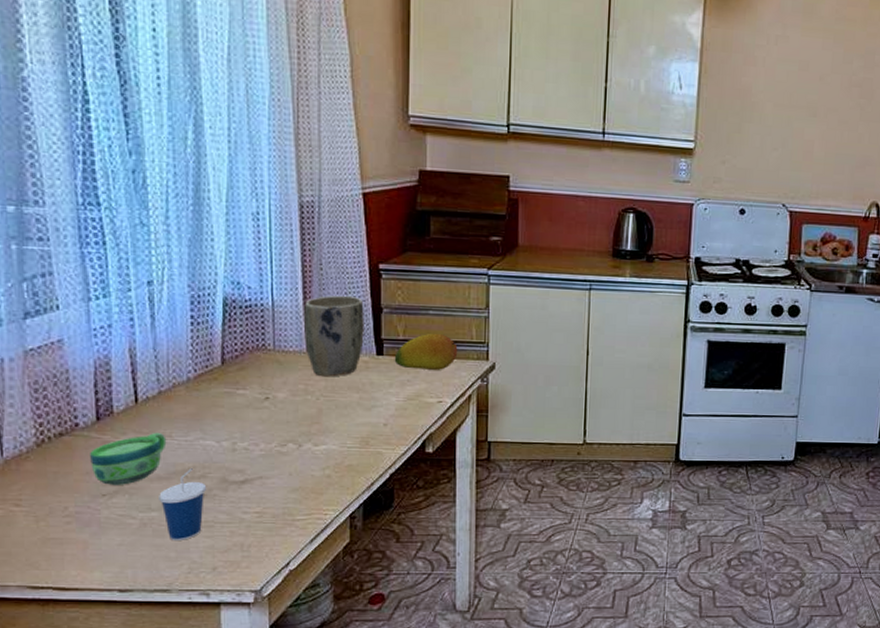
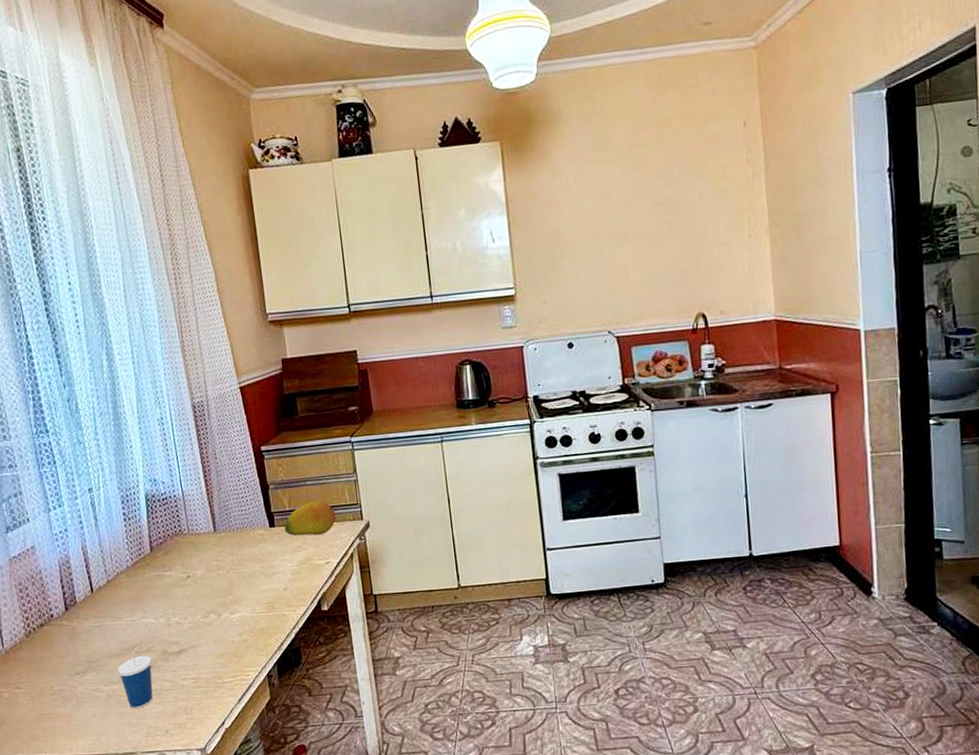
cup: present [90,432,167,485] -> none [64,615,118,665]
plant pot: present [304,295,364,377] -> none [207,477,258,552]

